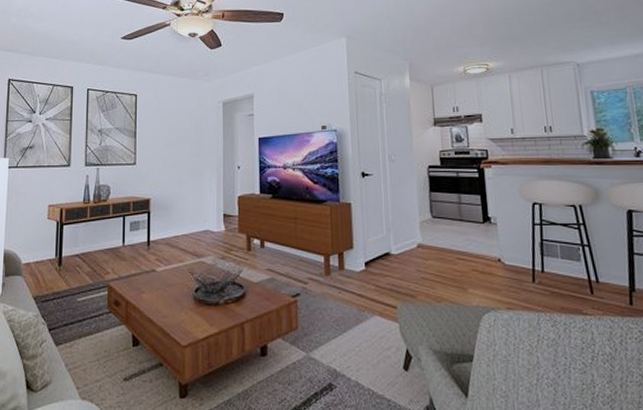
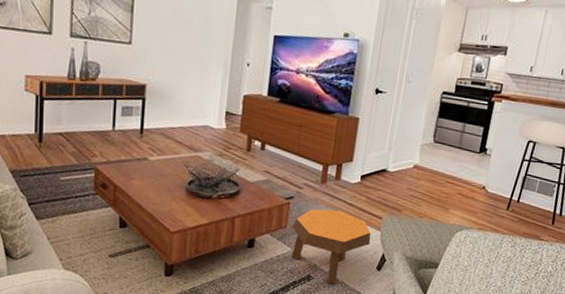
footstool: none [303,303,390,393] -> present [291,209,371,285]

